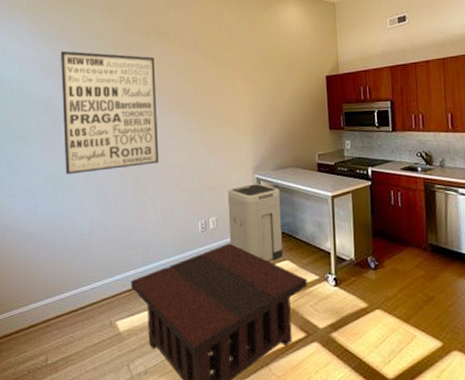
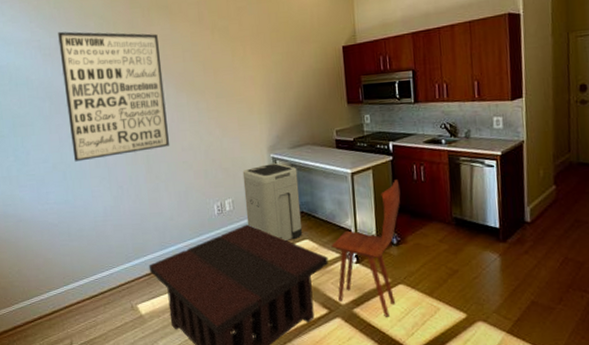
dining chair: none [310,204,379,343] -> present [331,179,401,317]

